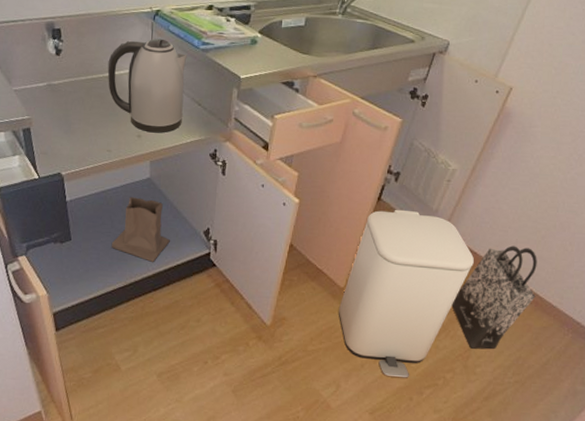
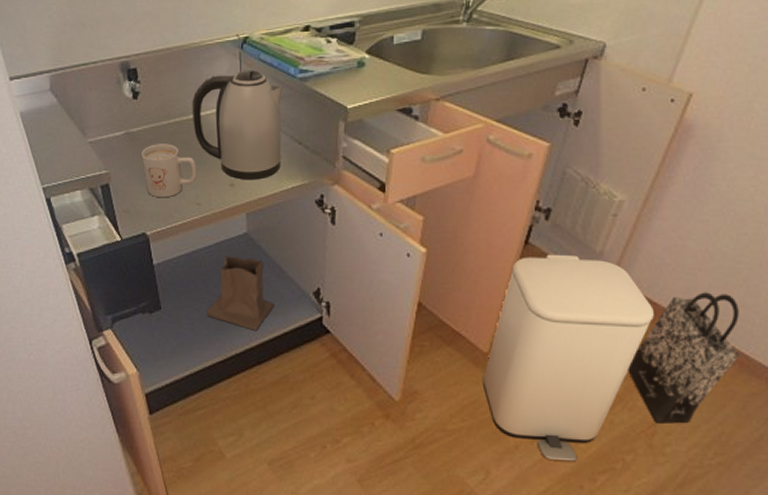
mug: none [61,96,110,144] -> present [142,143,198,198]

